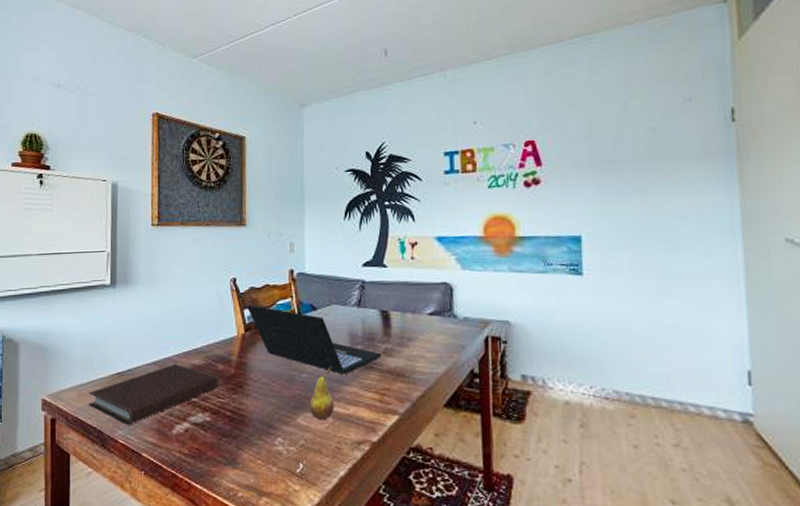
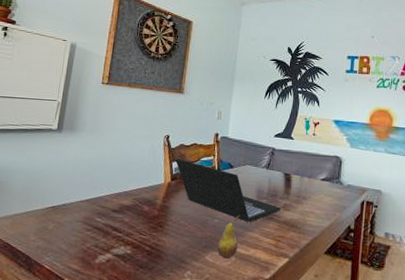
notebook: present [88,364,219,425] -> none [20,203,143,253]

